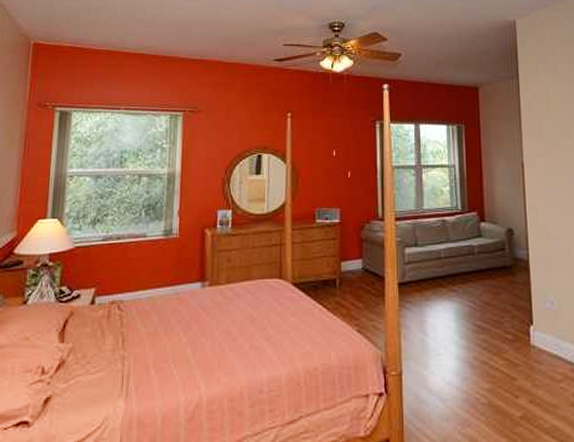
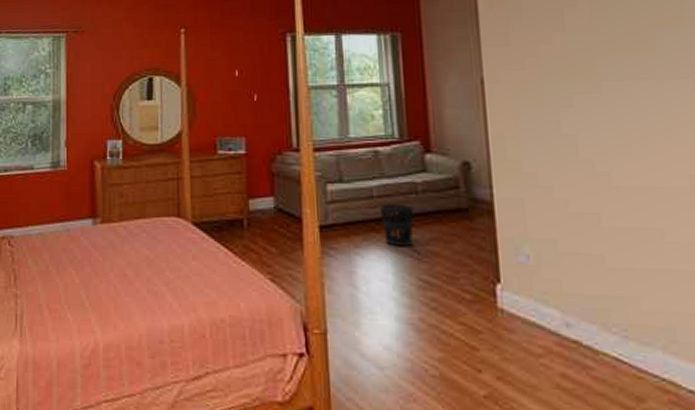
wastebasket: none [445,264,472,298] -> present [379,204,415,246]

